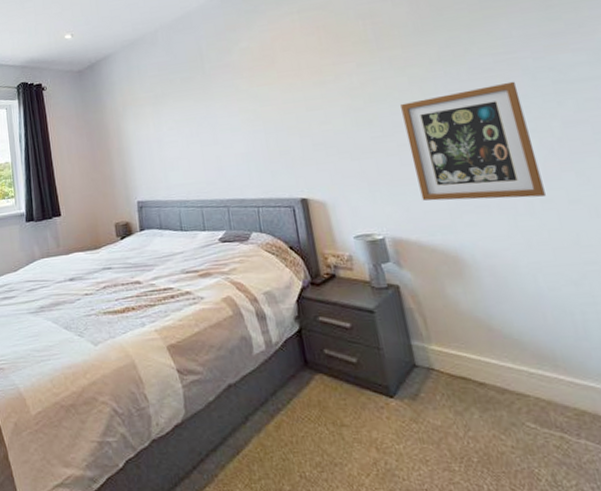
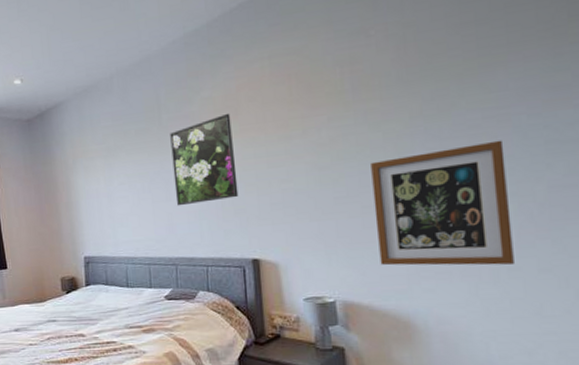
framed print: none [213,61,282,149] -> present [170,113,239,206]

